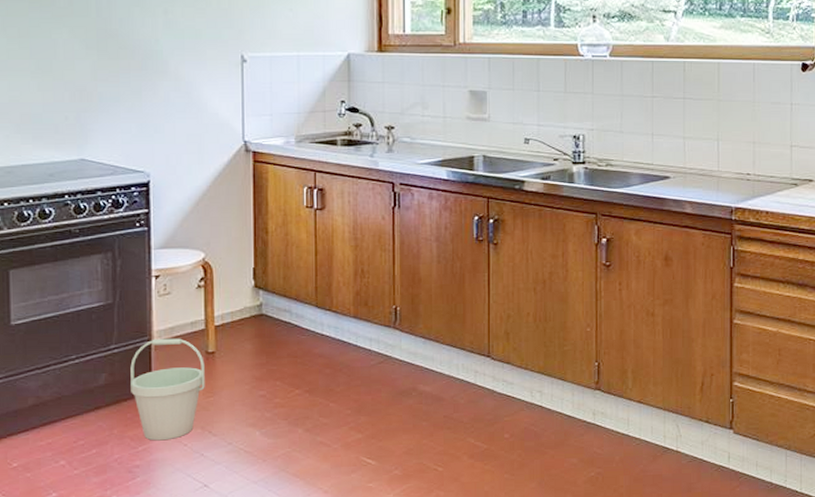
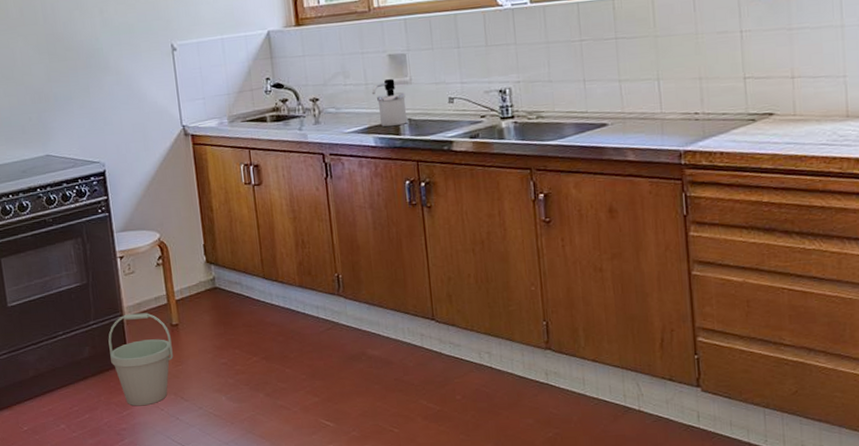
soap dispenser: none [449,115,482,162] -> present [371,79,408,127]

